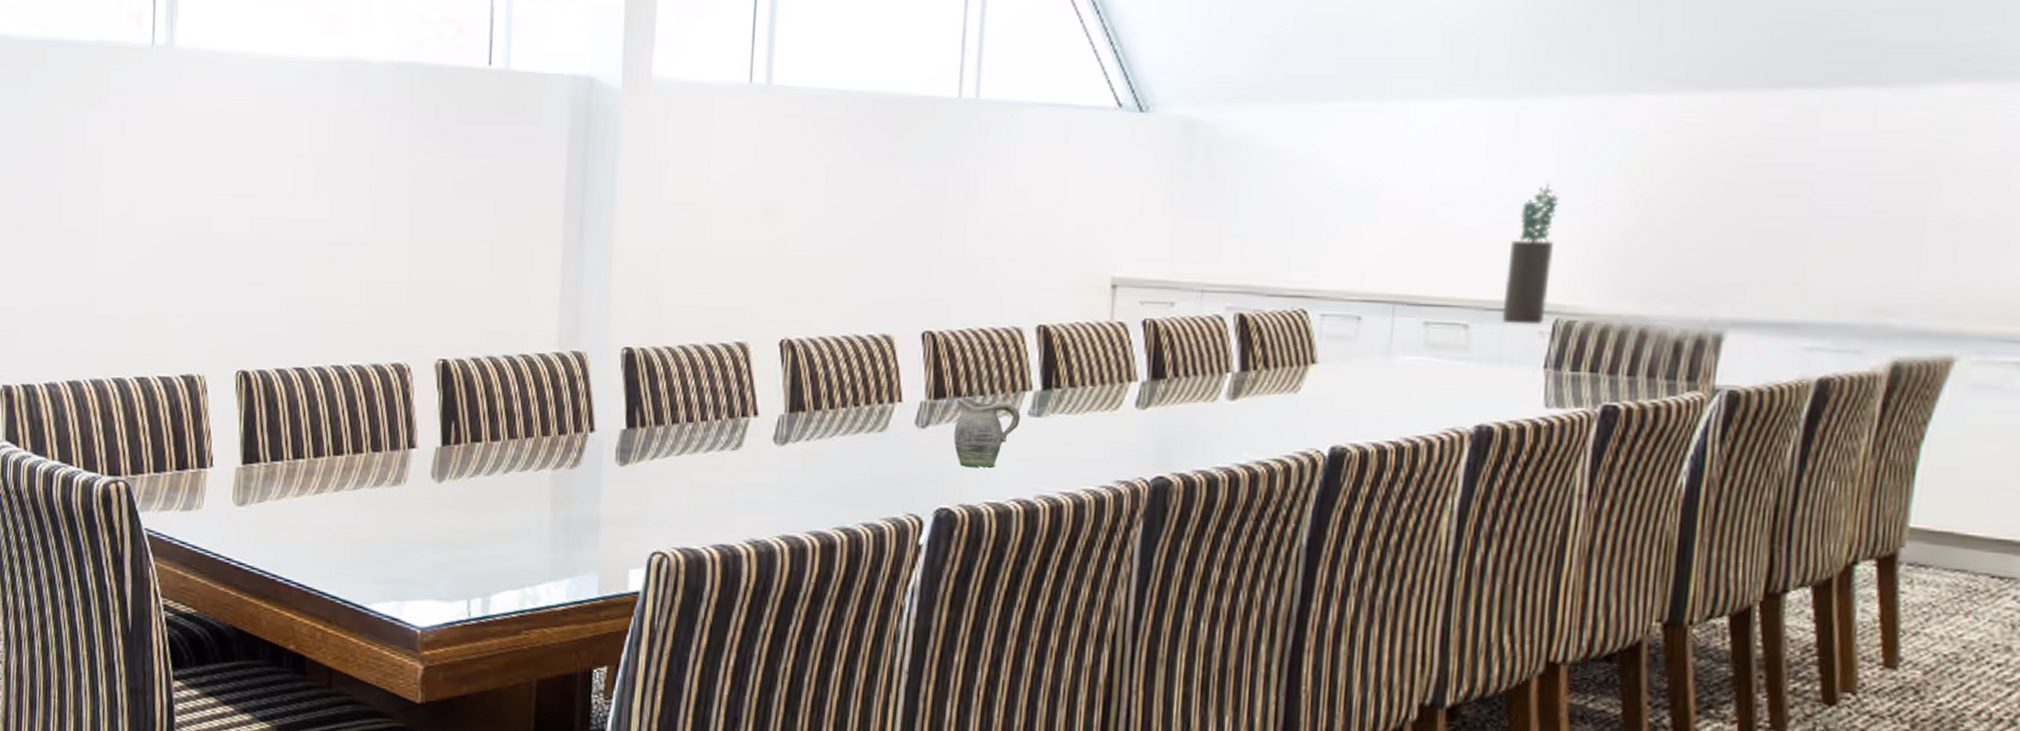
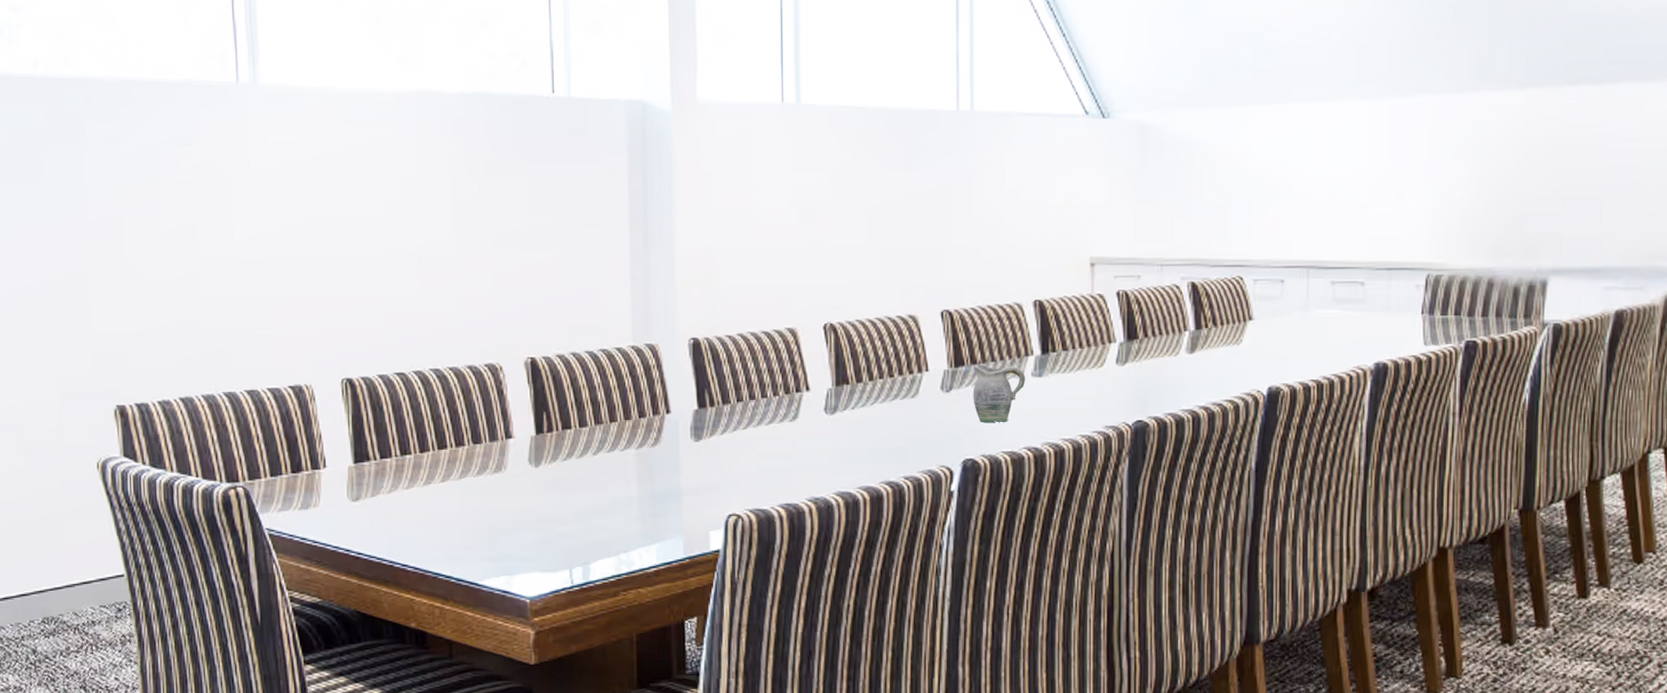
vase: present [1501,183,1559,325] -> none [1388,166,1424,280]

